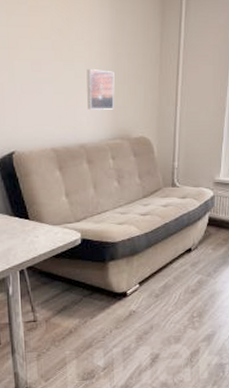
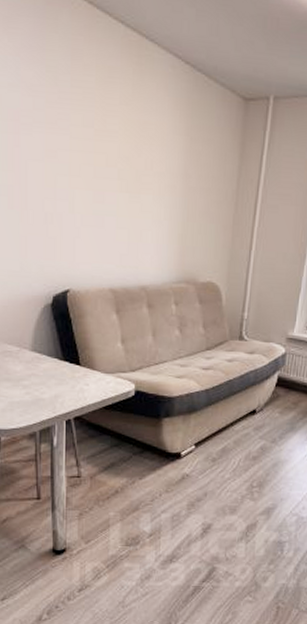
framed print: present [86,69,115,110] -> none [152,203,184,250]

